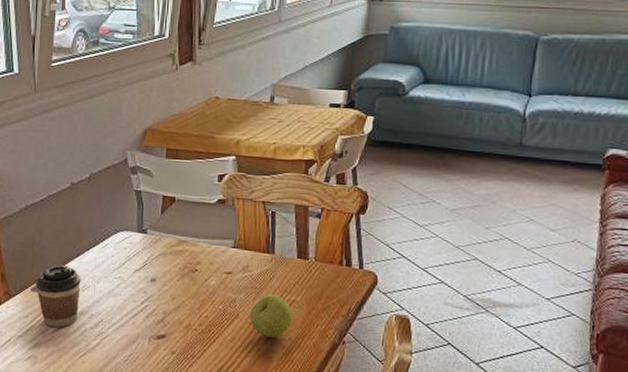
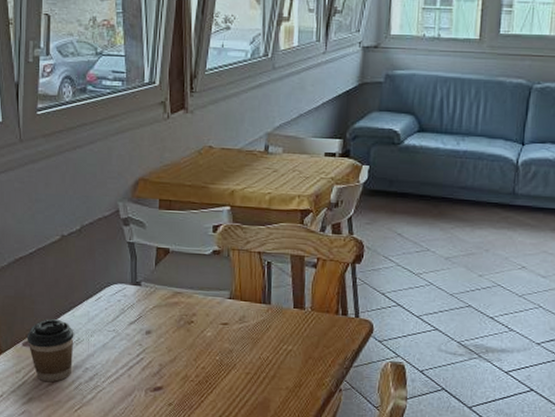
apple: present [250,294,293,338] -> none [247,344,290,387]

